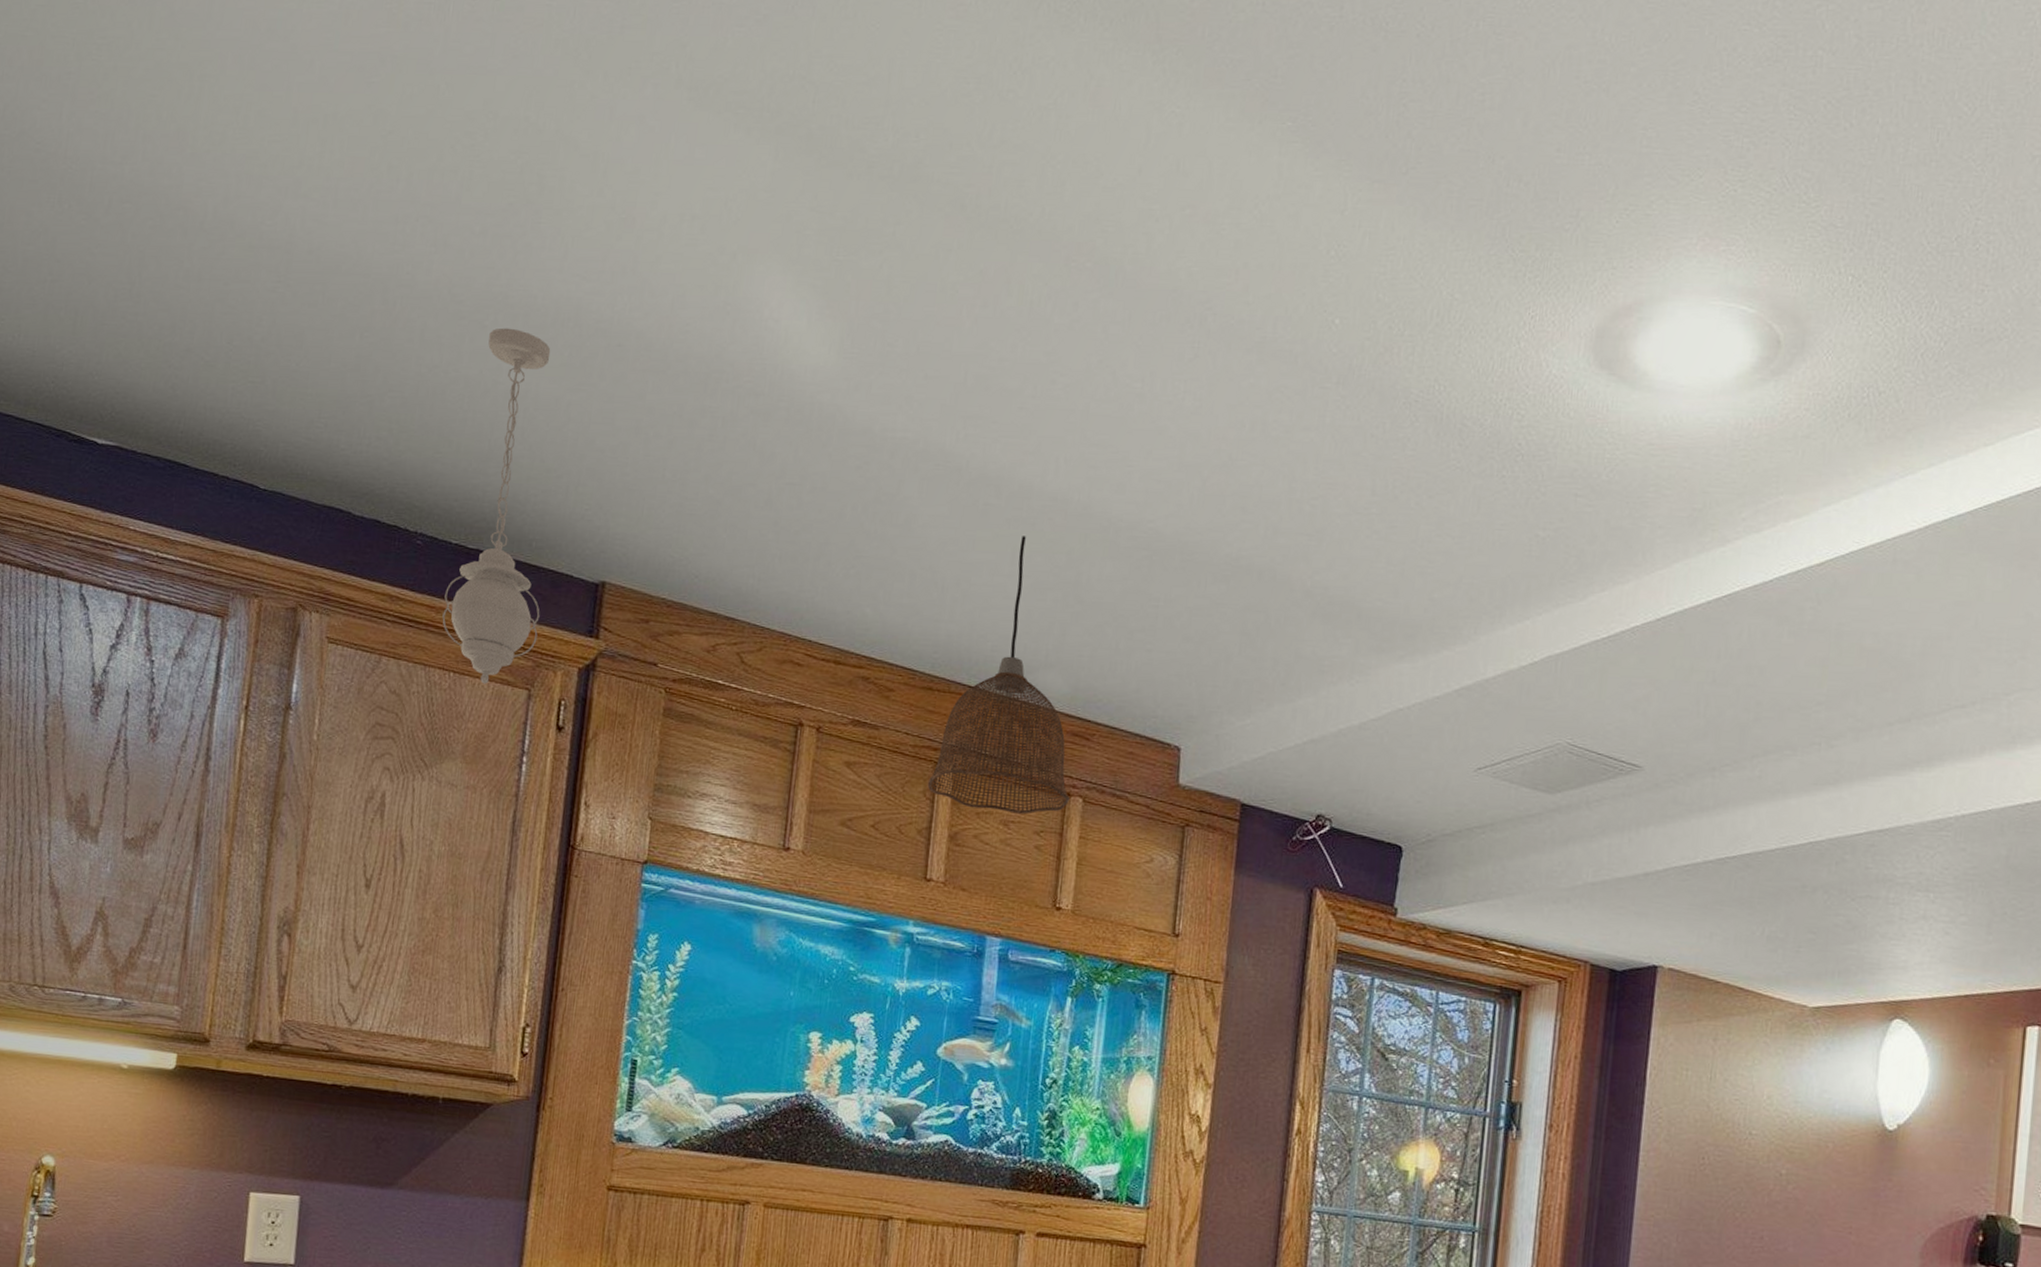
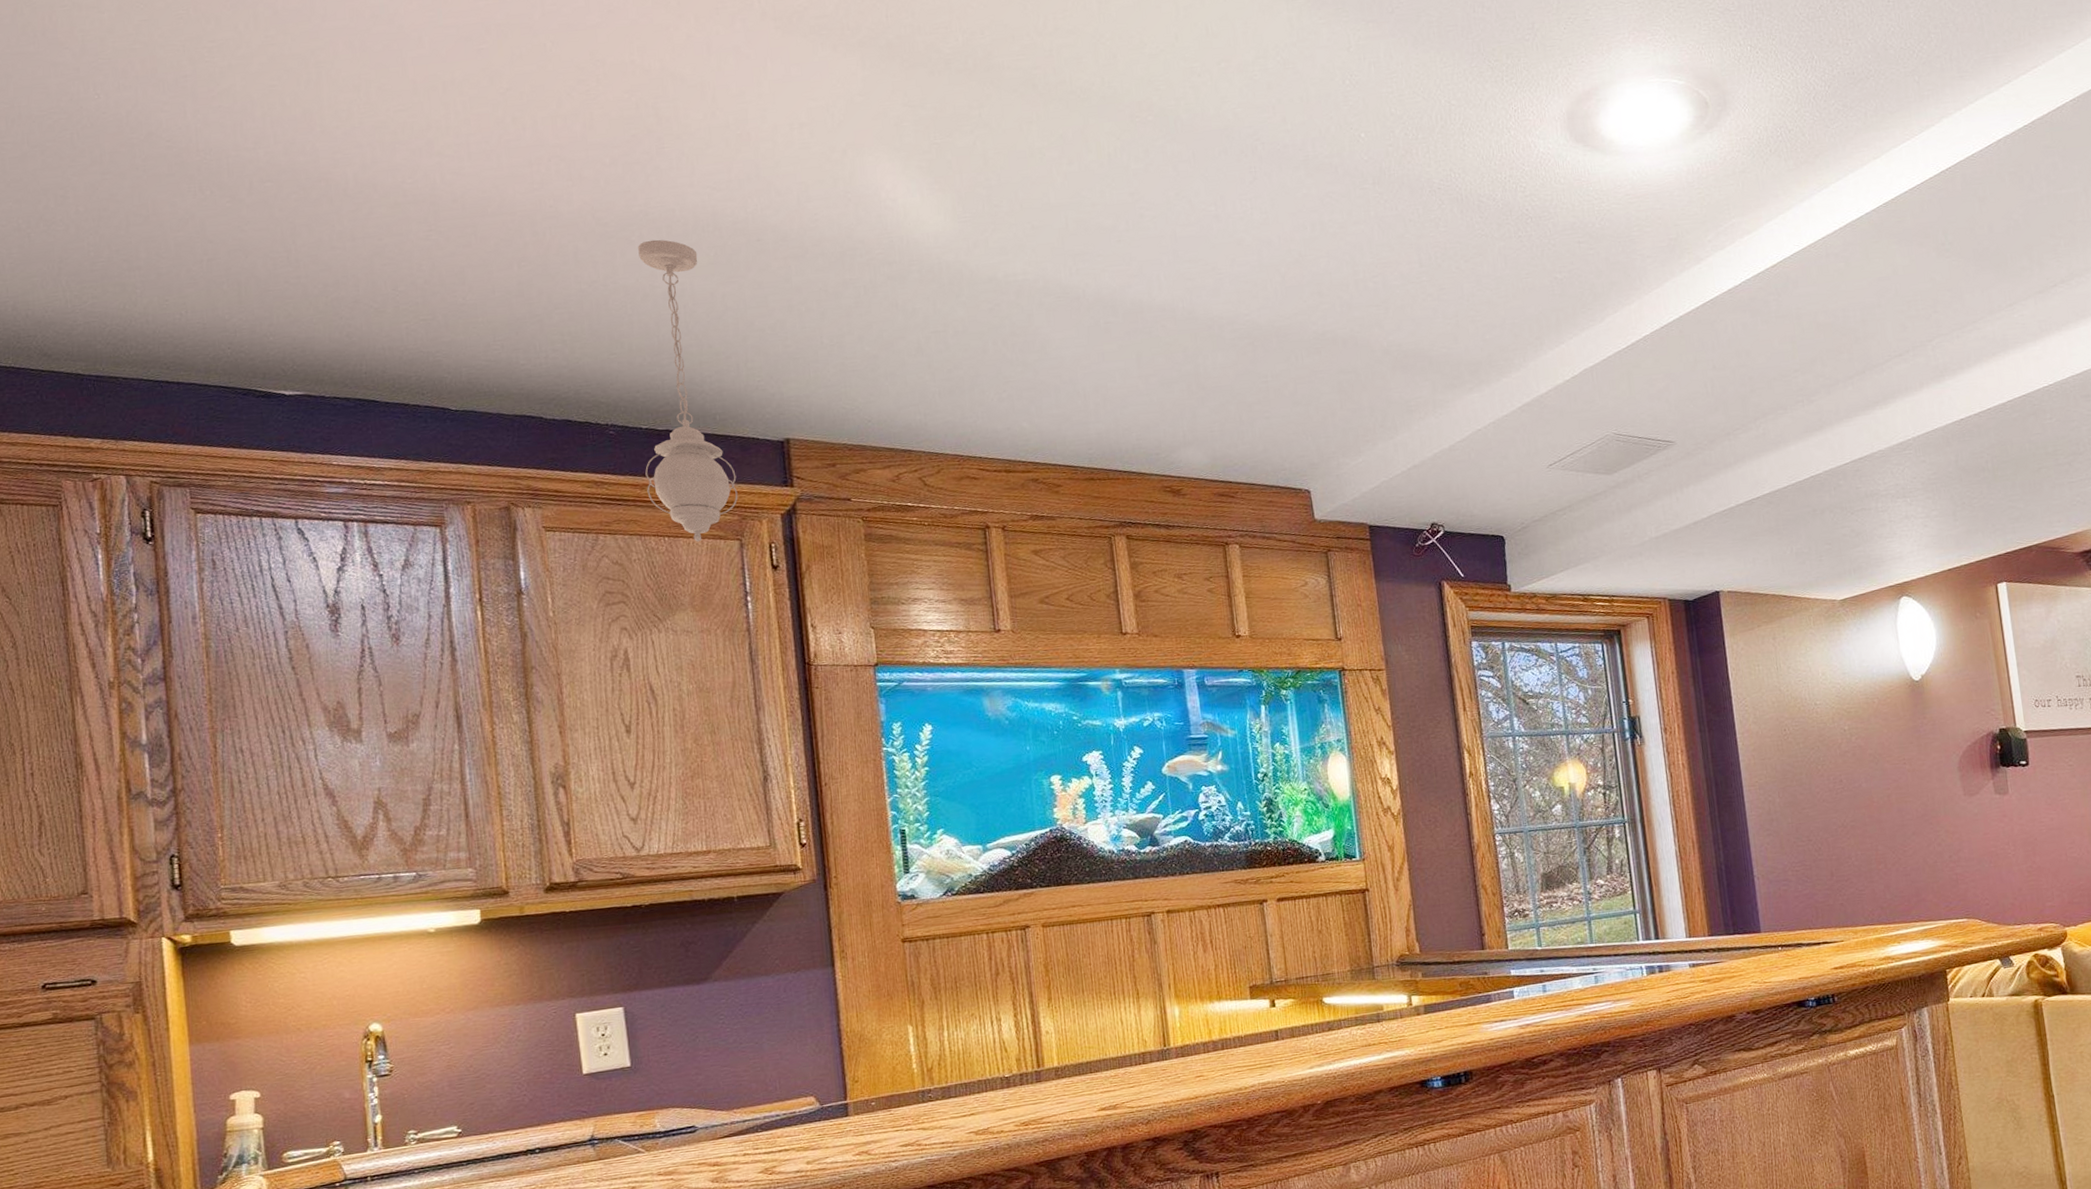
pendant lamp: present [927,536,1070,815] -> none [1106,343,1228,569]

